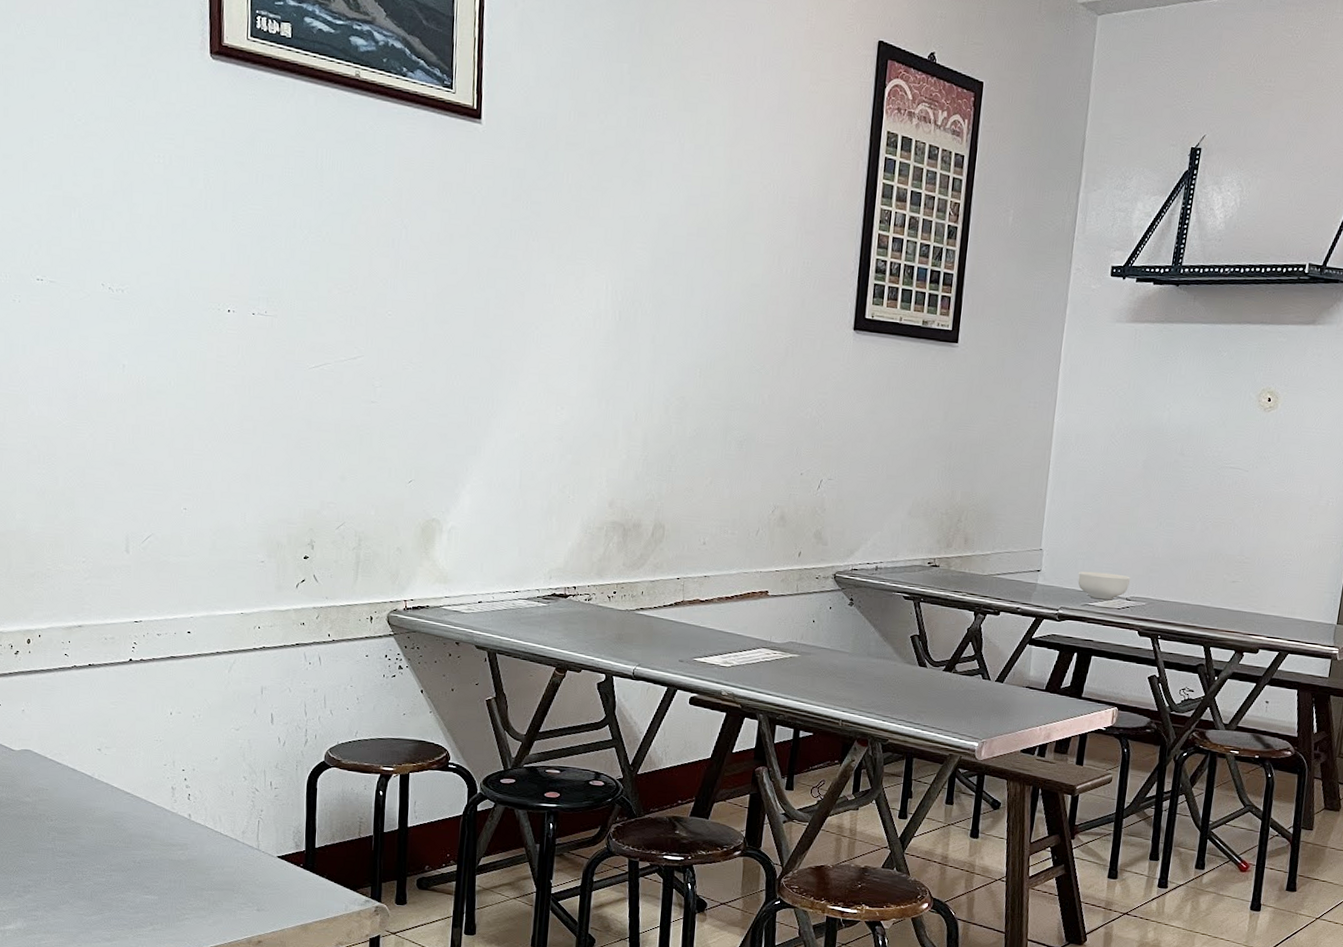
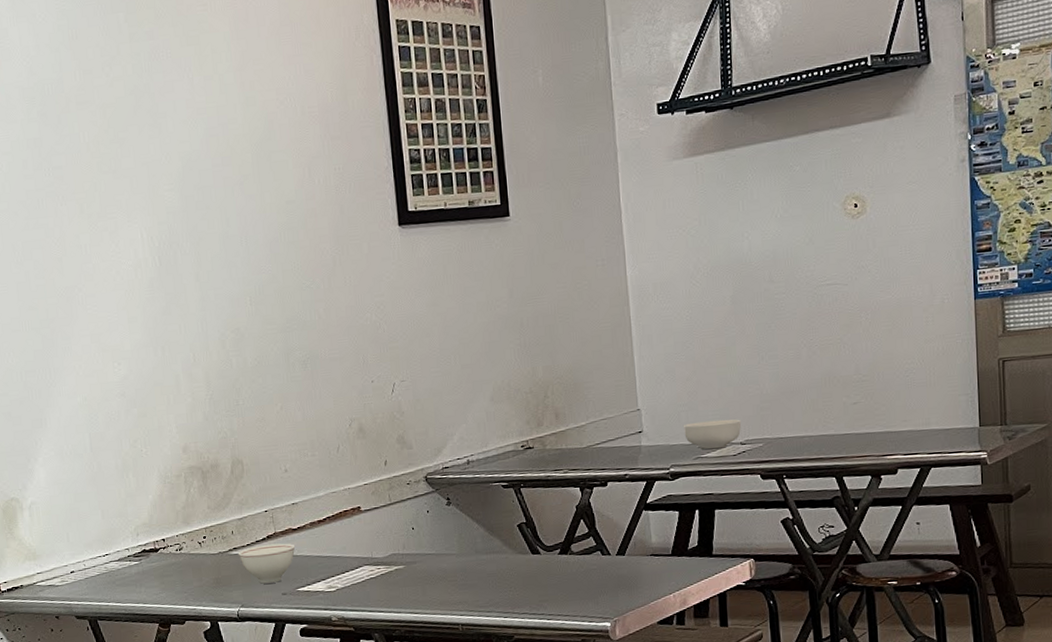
bowl: none [644,610,700,649] -> present [237,543,296,584]

